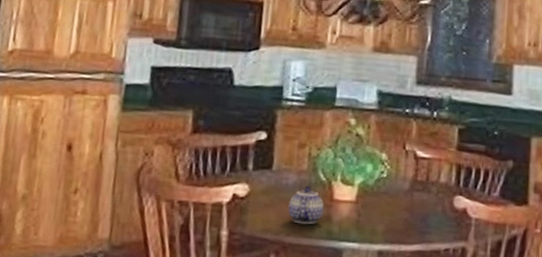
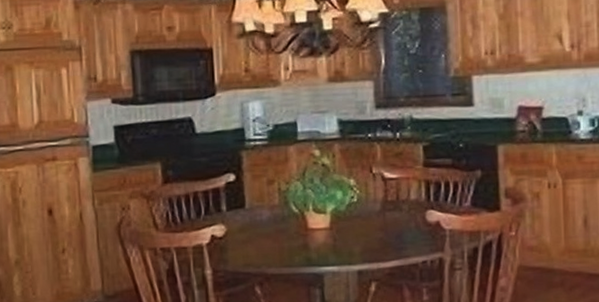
teapot: present [288,185,324,225] -> none [266,218,301,255]

